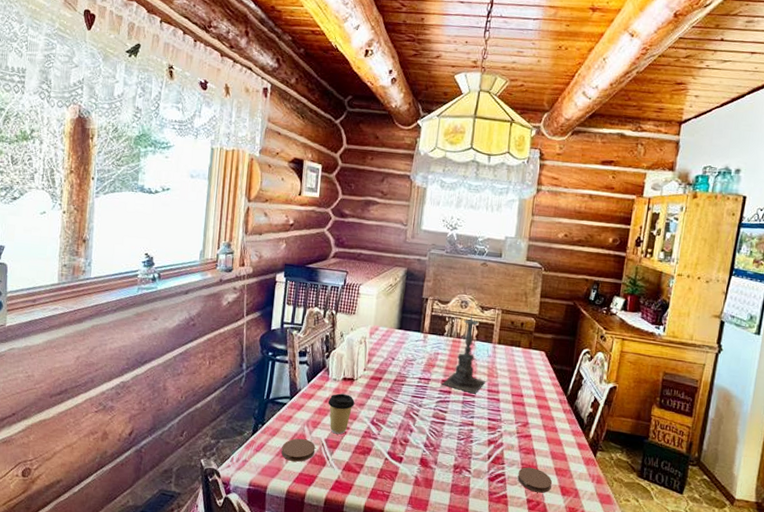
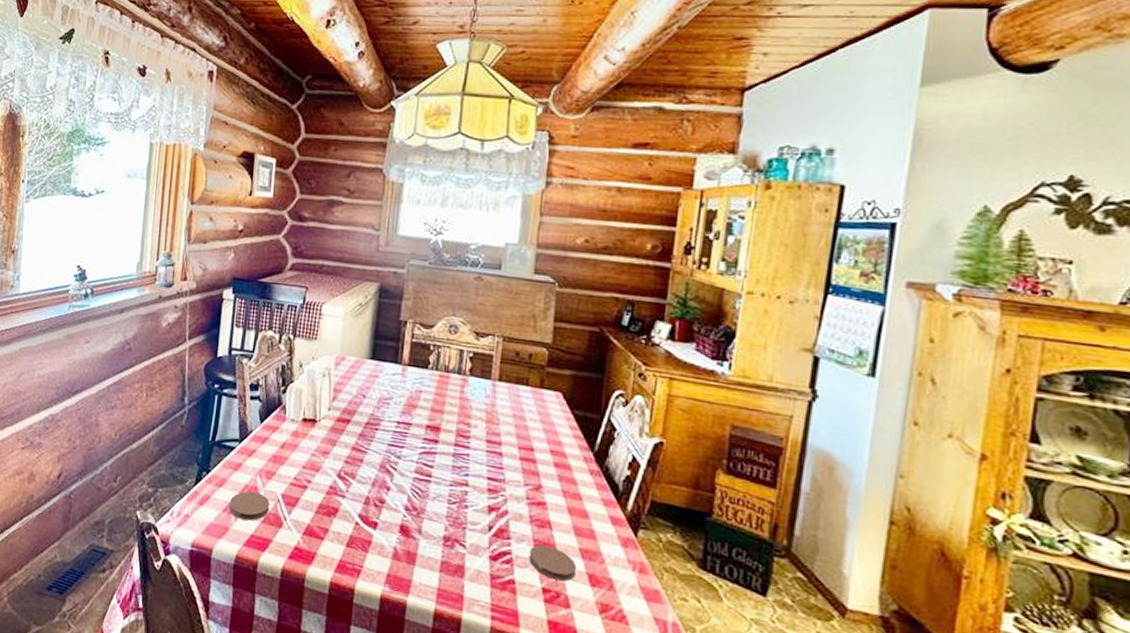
coffee cup: present [327,393,355,435] -> none [284,437,317,490]
candle holder: present [441,310,486,394] -> none [426,337,484,445]

